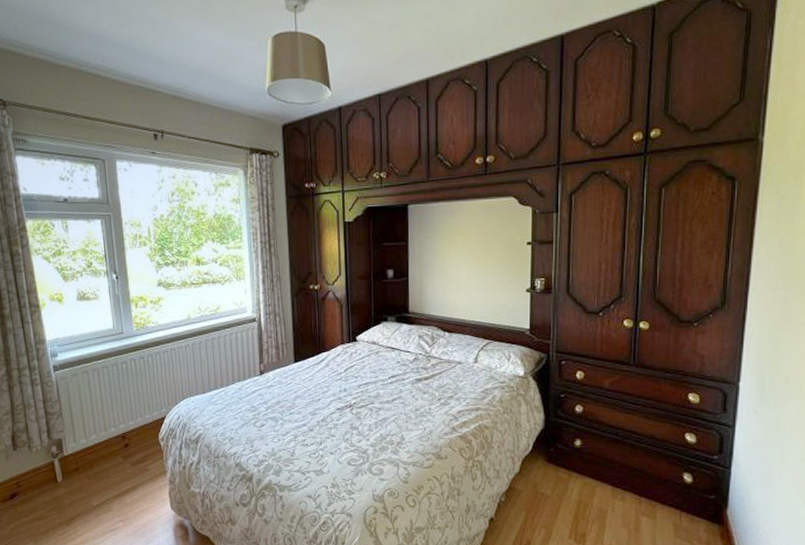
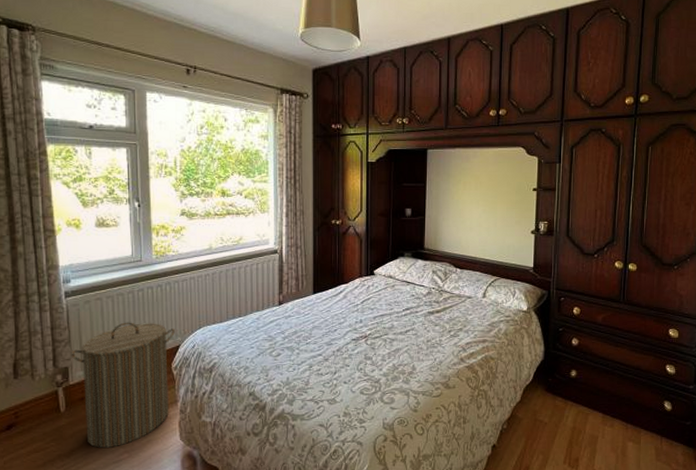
laundry hamper: none [63,394,160,517] -> present [71,322,175,448]

